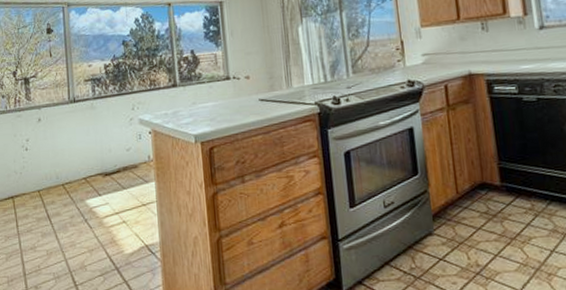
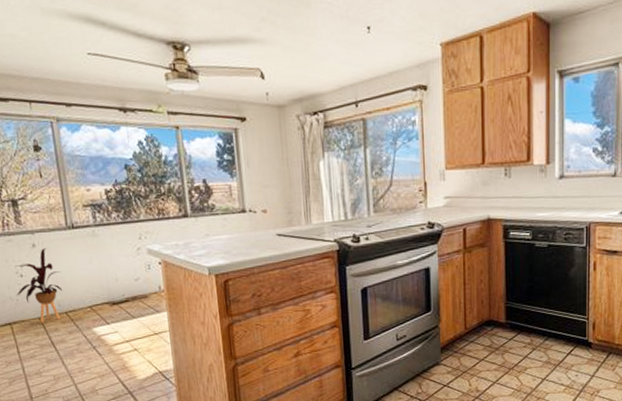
house plant: none [21,122,62,196] -> present [14,248,63,323]

